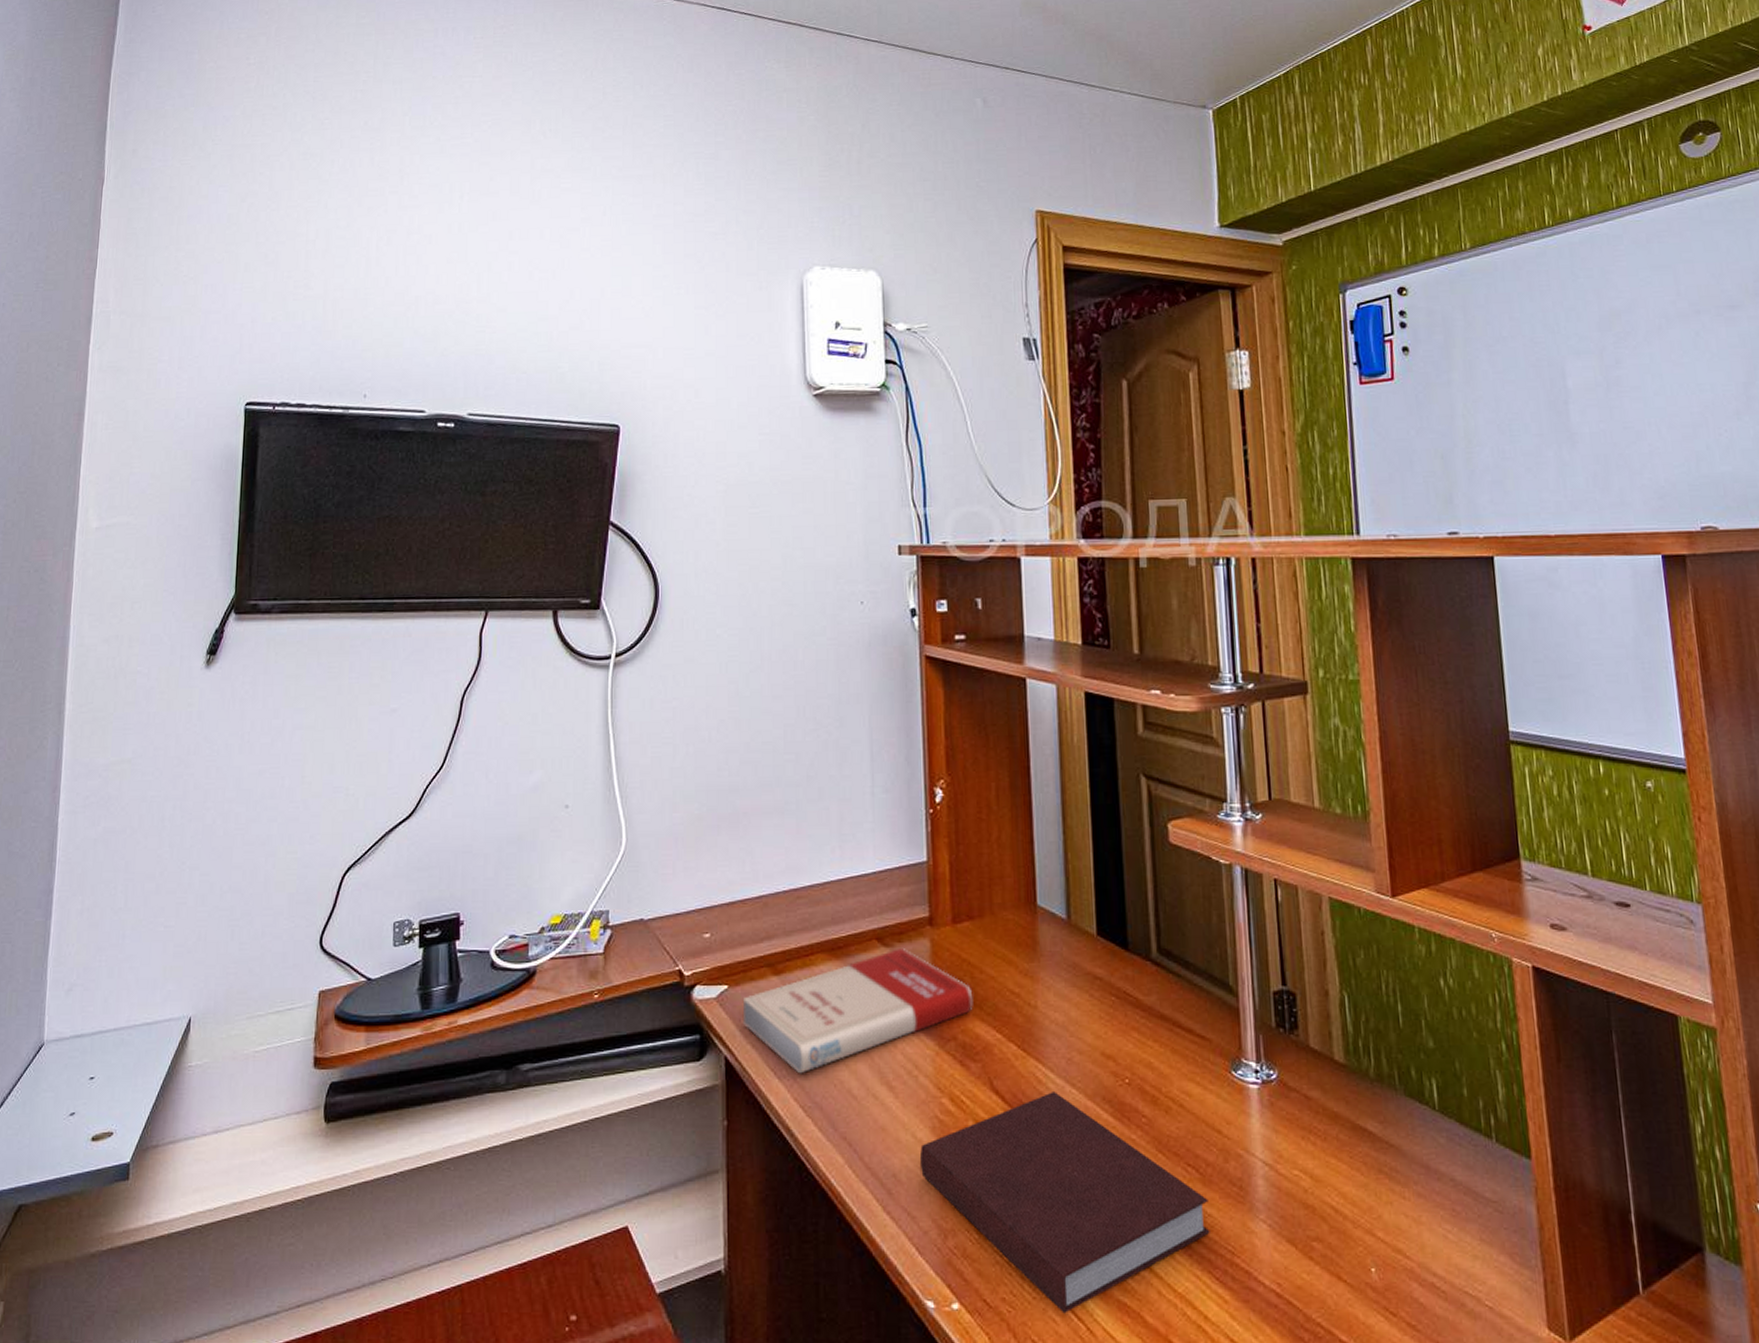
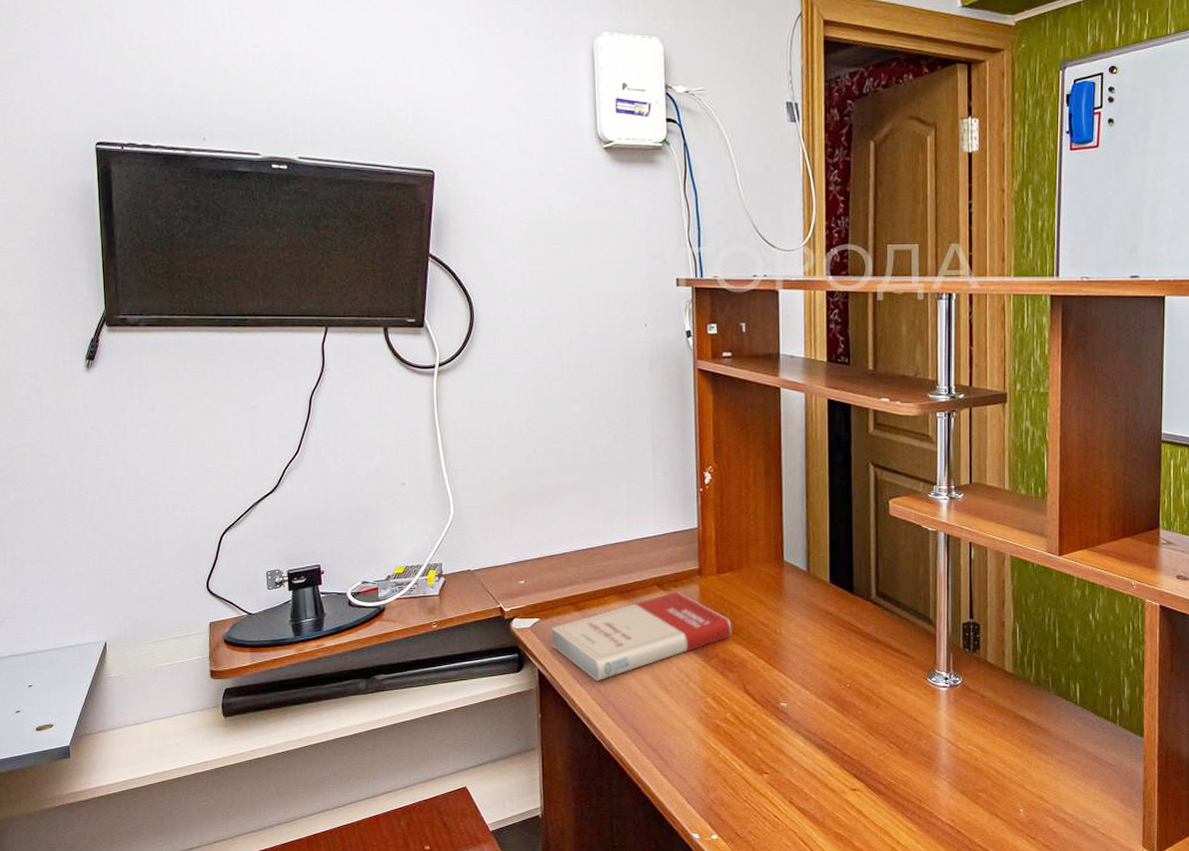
notebook: present [919,1092,1210,1314] -> none [689,693,905,841]

